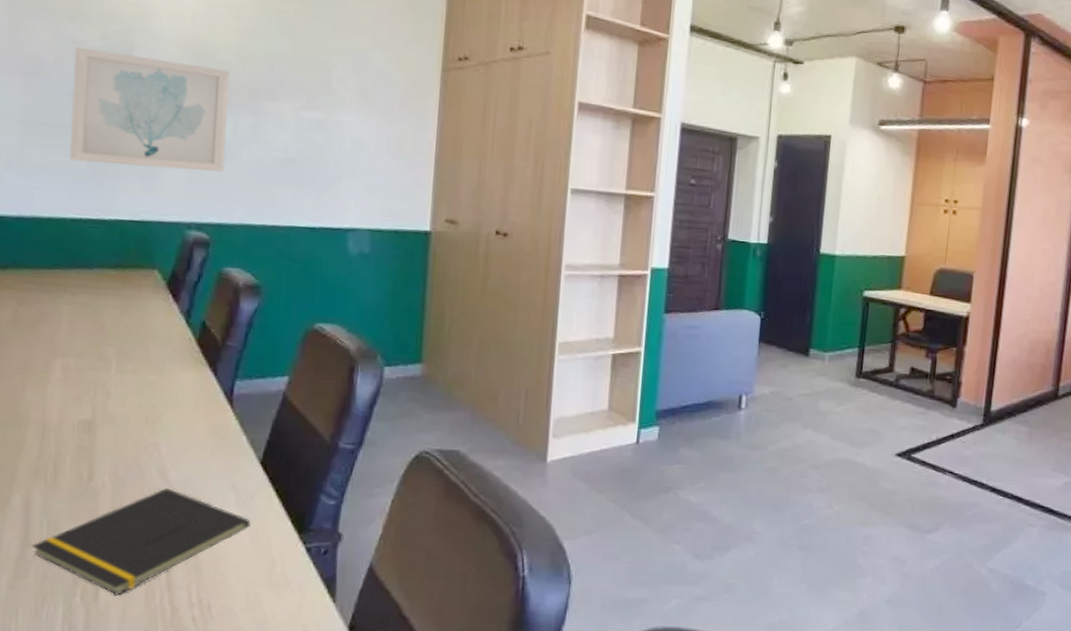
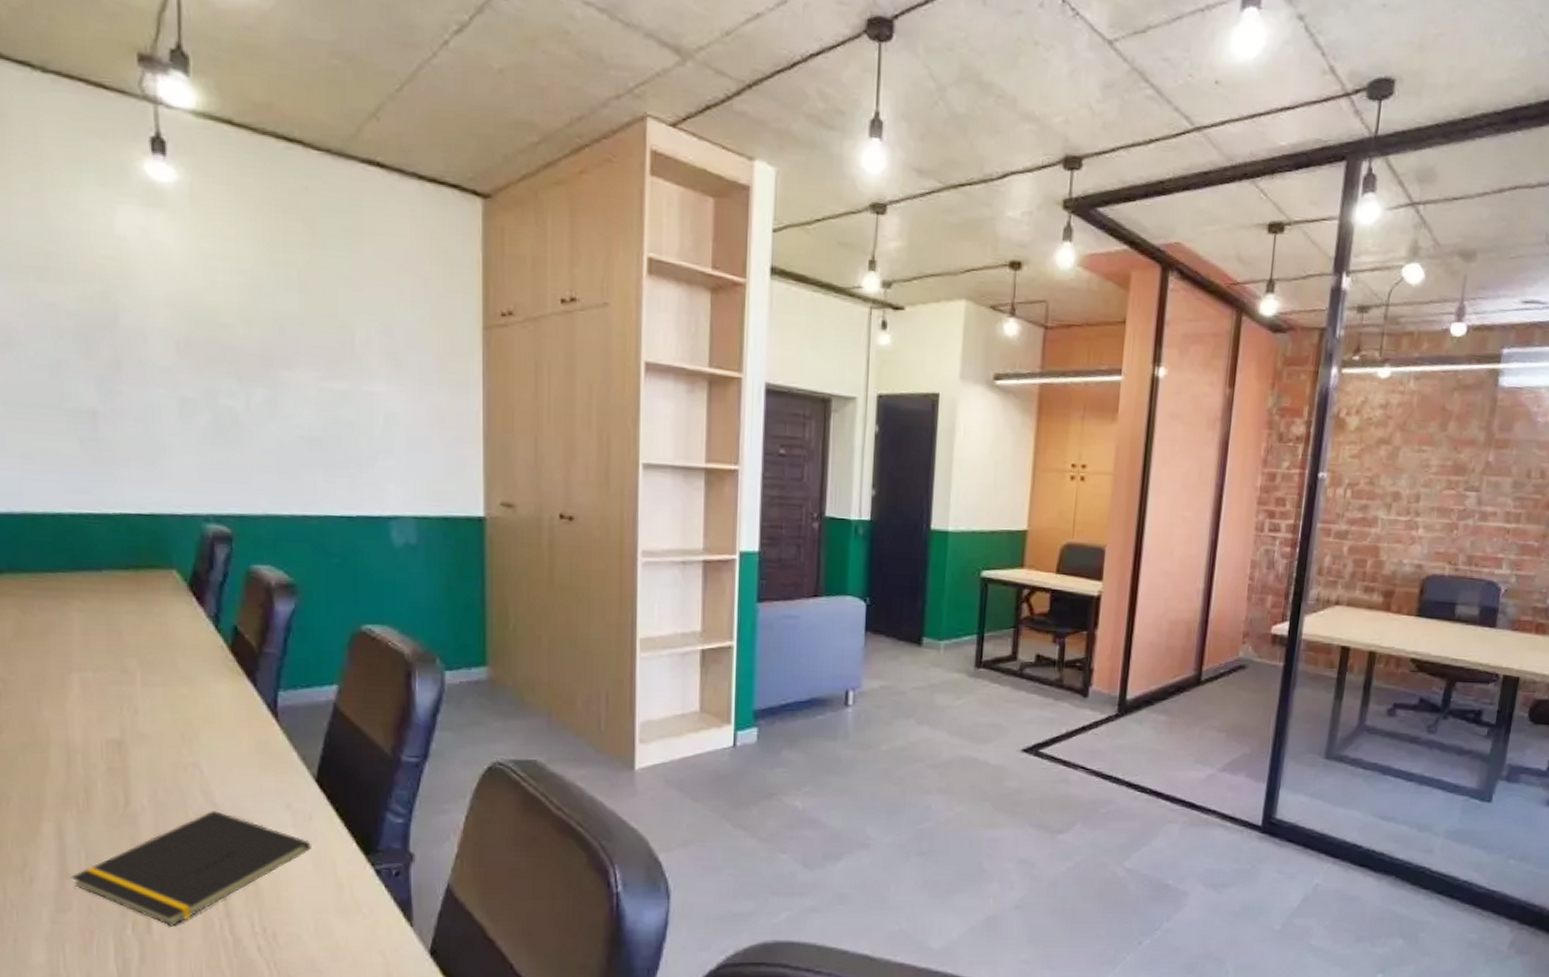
wall art: present [70,46,229,172] -> none [49,311,240,455]

